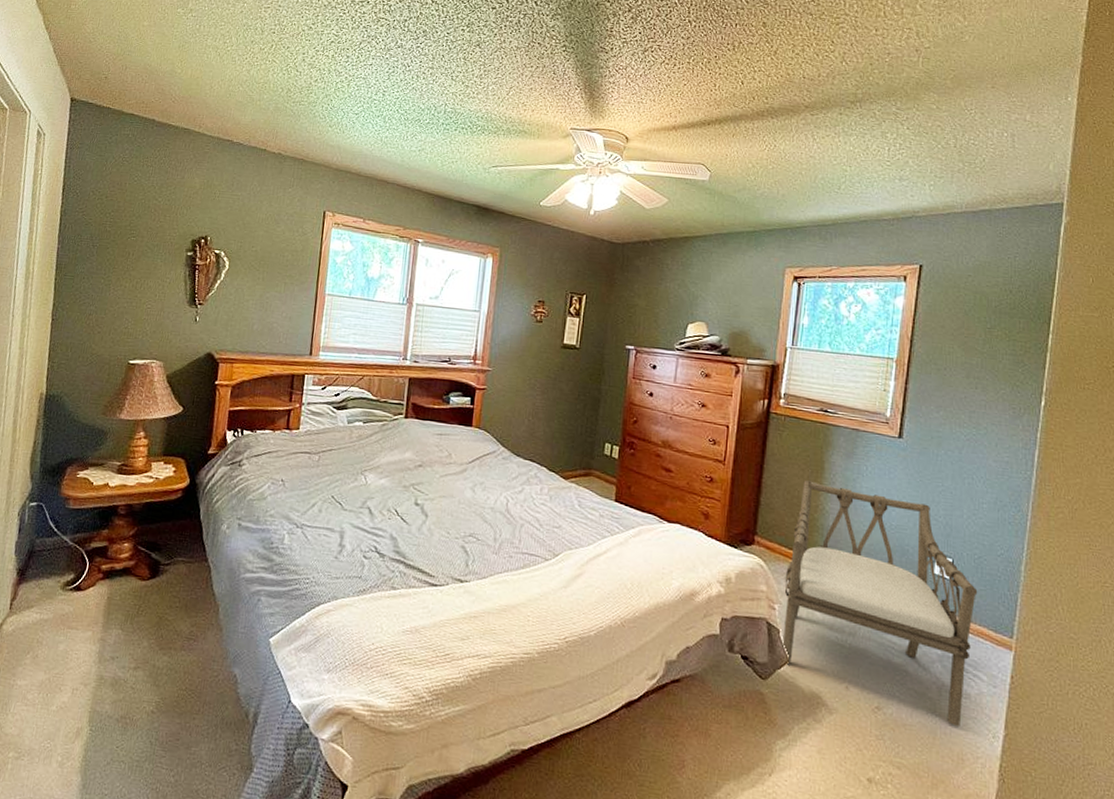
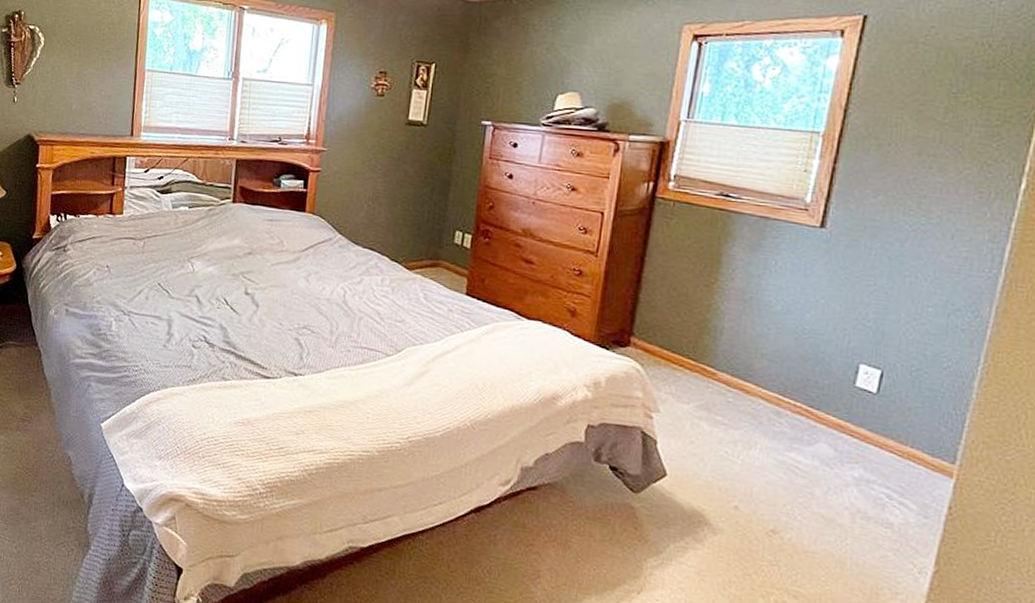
armchair: present [782,480,978,726] -> none [659,275,913,558]

